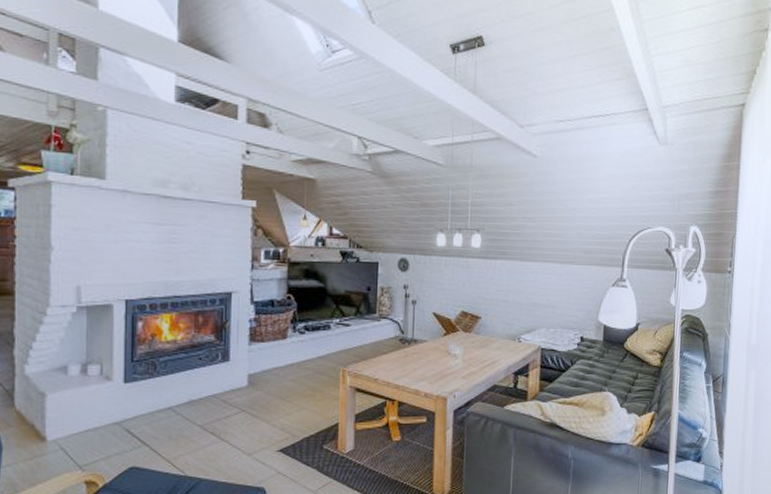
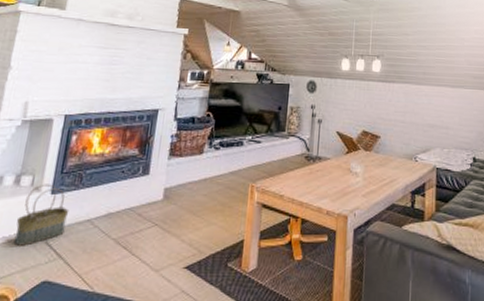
basket: none [90,372,147,435] -> present [13,184,70,246]

